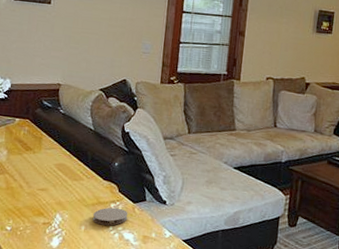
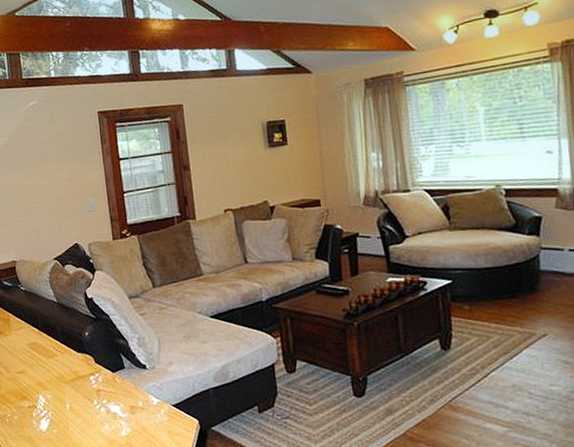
coaster: present [93,207,128,226] -> none [75,380,110,401]

